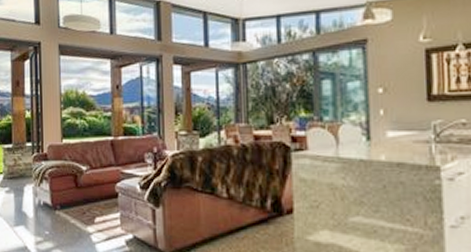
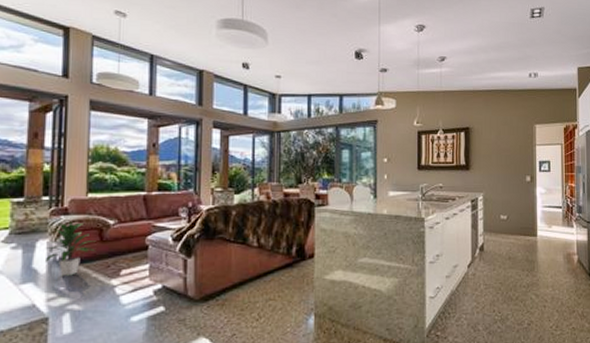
indoor plant: none [31,167,72,221] -> present [44,221,95,276]

